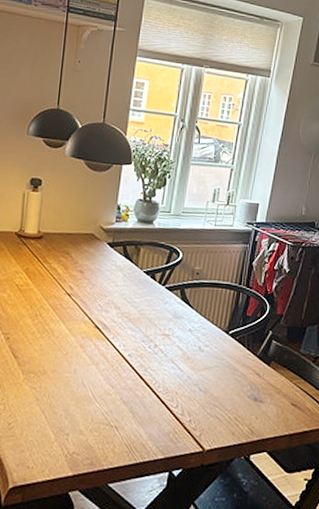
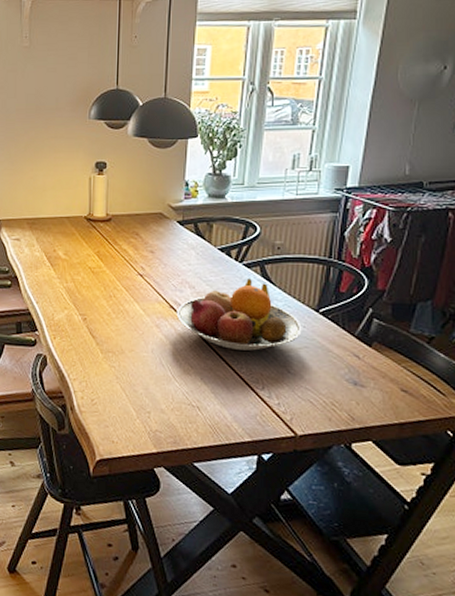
fruit bowl: none [101,301,214,370] -> present [176,278,302,351]

